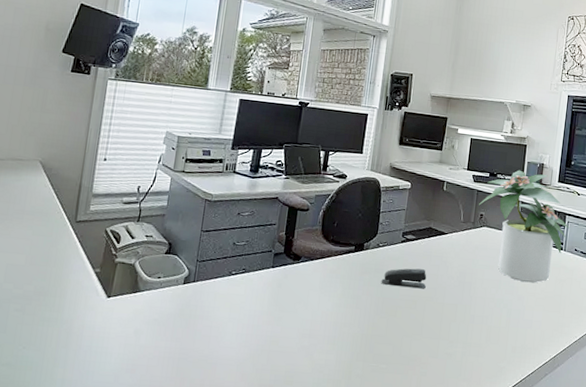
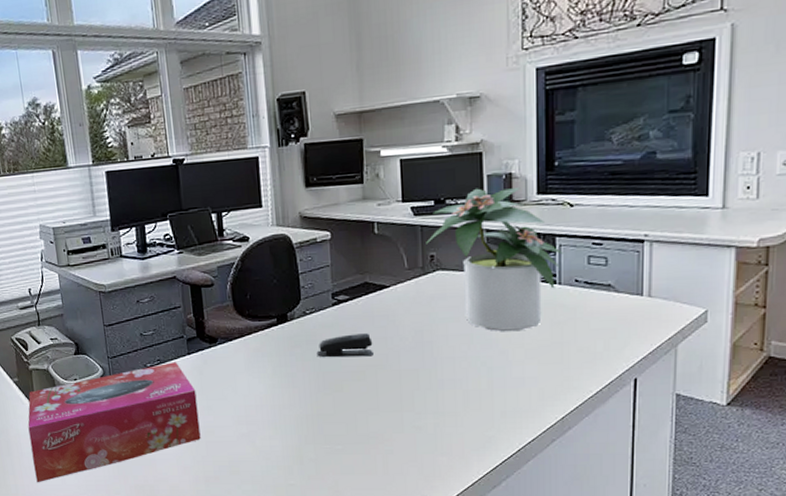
tissue box: none [87,272,271,379] -> present [27,362,201,483]

